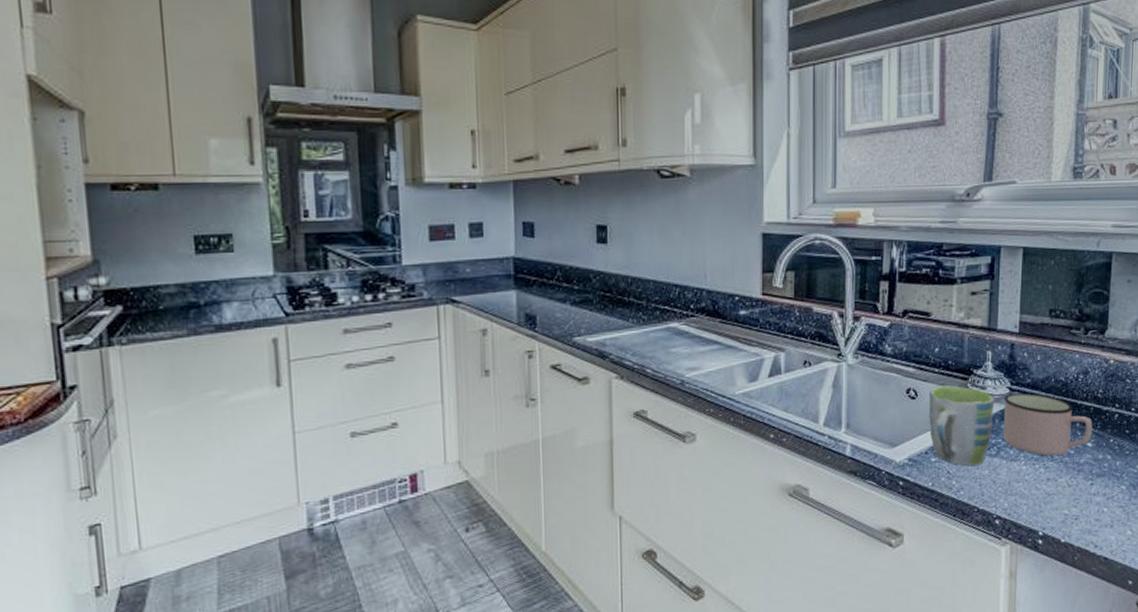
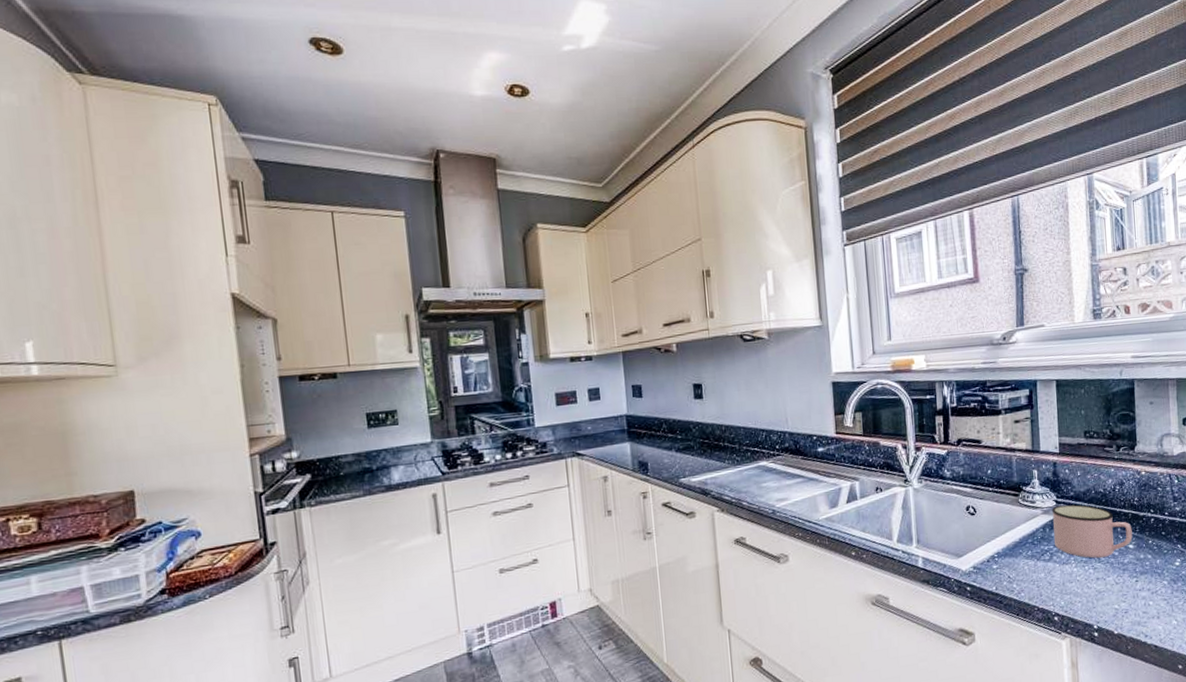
mug: present [929,385,995,467] -> none [986,501,1044,571]

